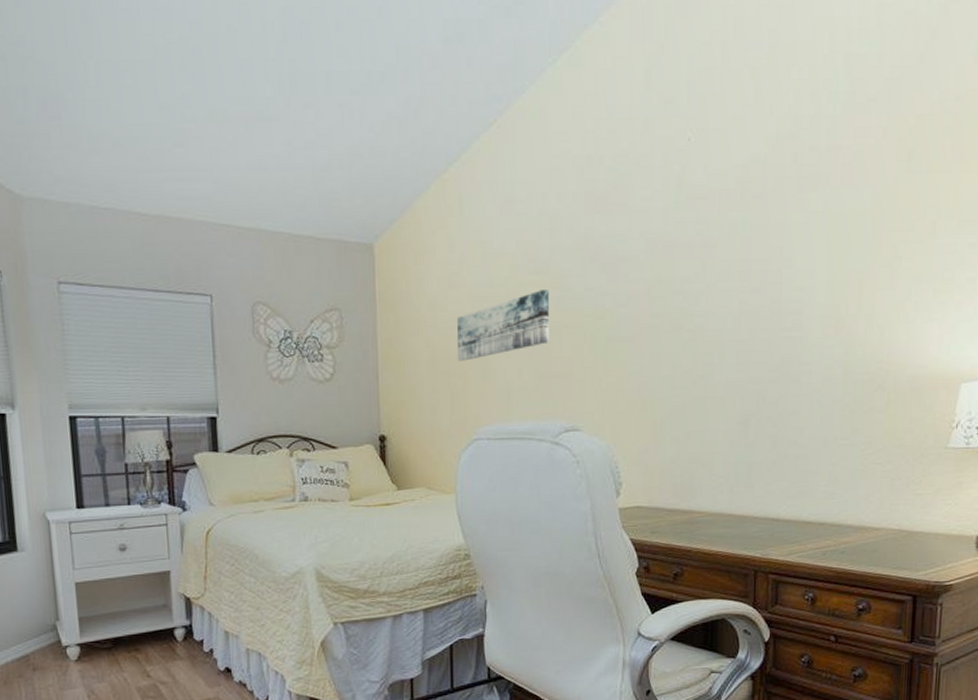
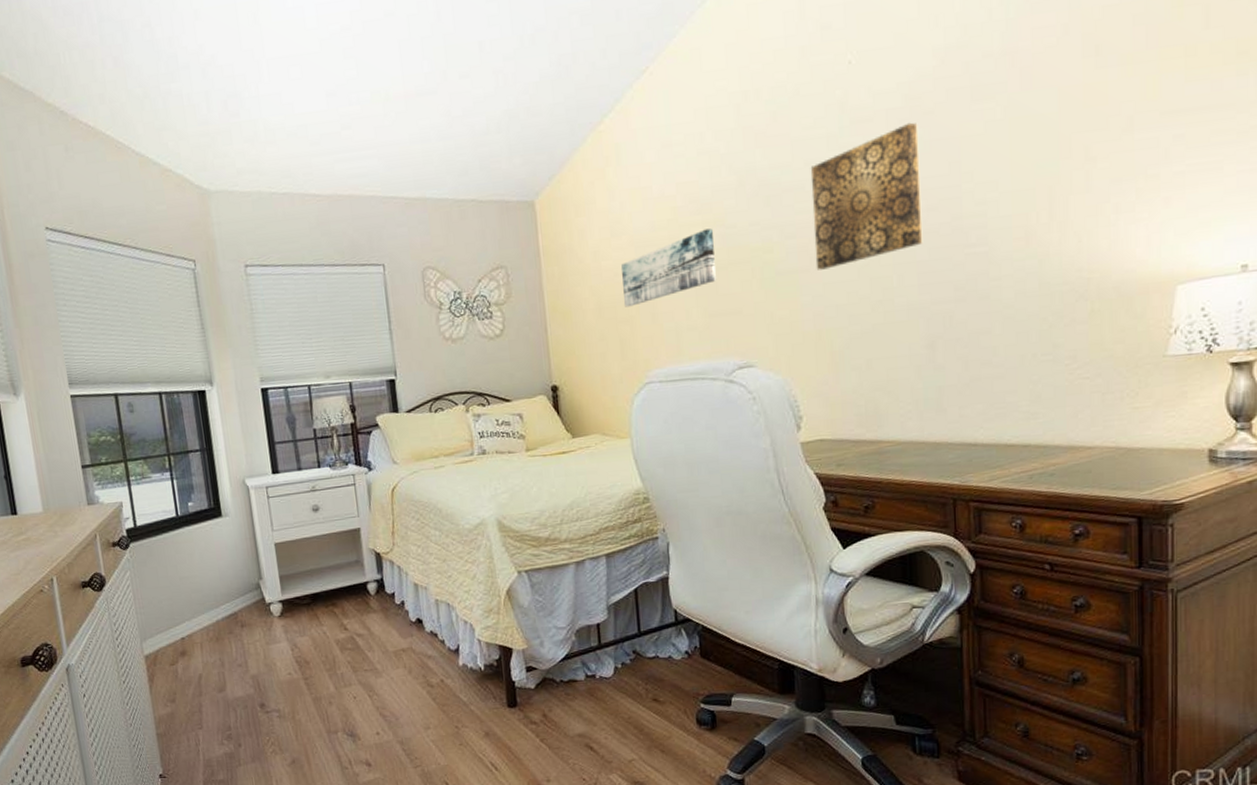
wall art: none [644,205,747,341] -> present [810,122,923,270]

